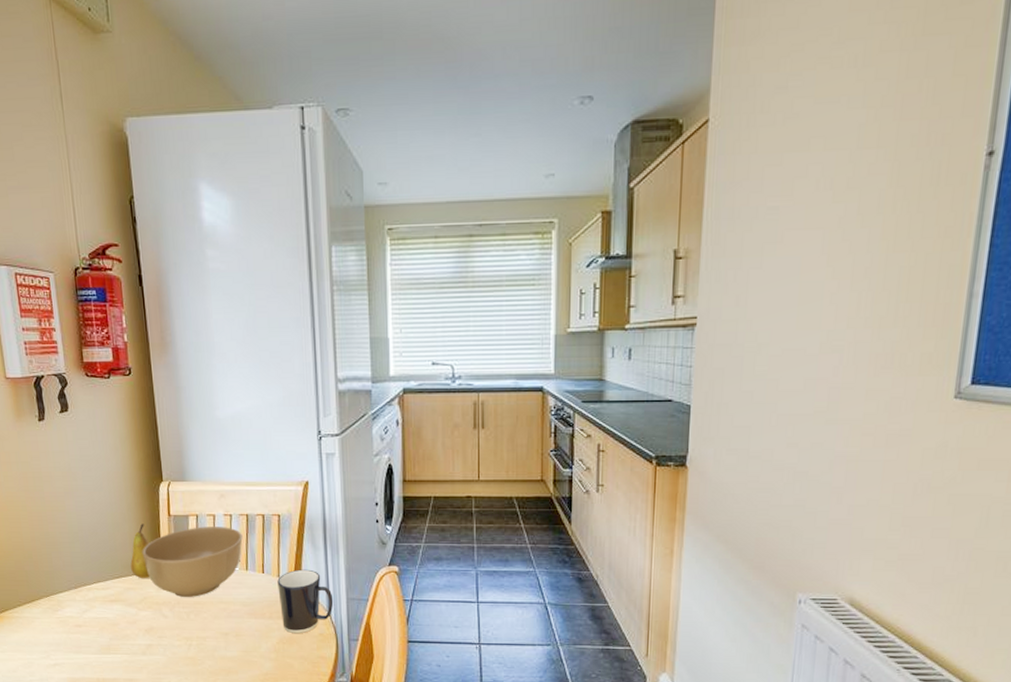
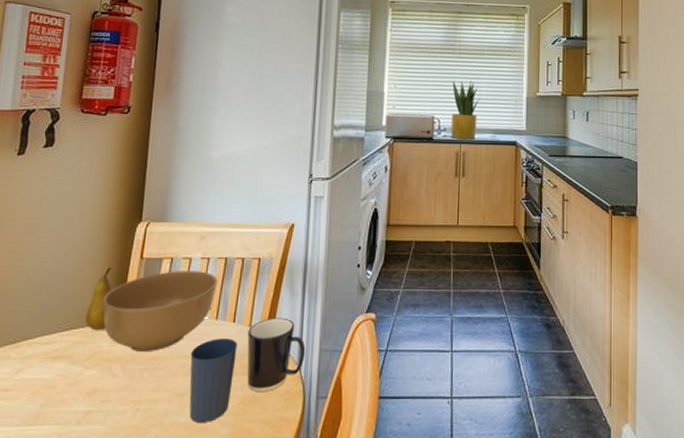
cup: none [228,587,270,657] -> present [189,338,237,422]
toaster: none [393,361,451,390] -> present [385,114,437,140]
planter: none [466,317,499,388] -> present [451,79,480,140]

